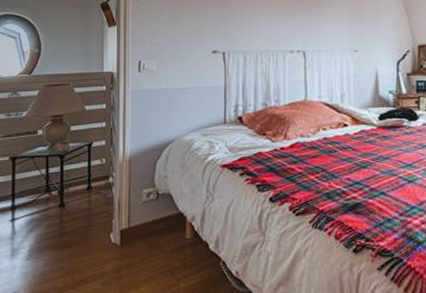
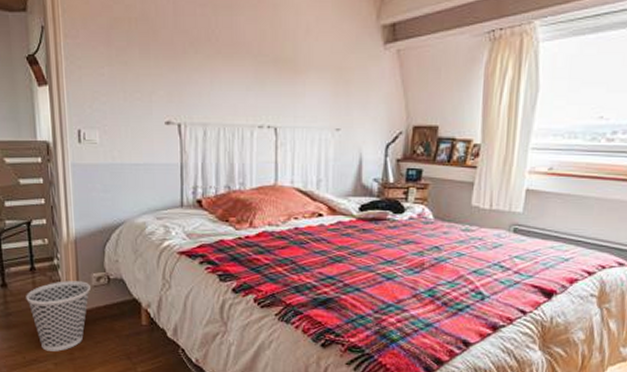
wastebasket: none [81,198,140,270] -> present [26,281,90,352]

